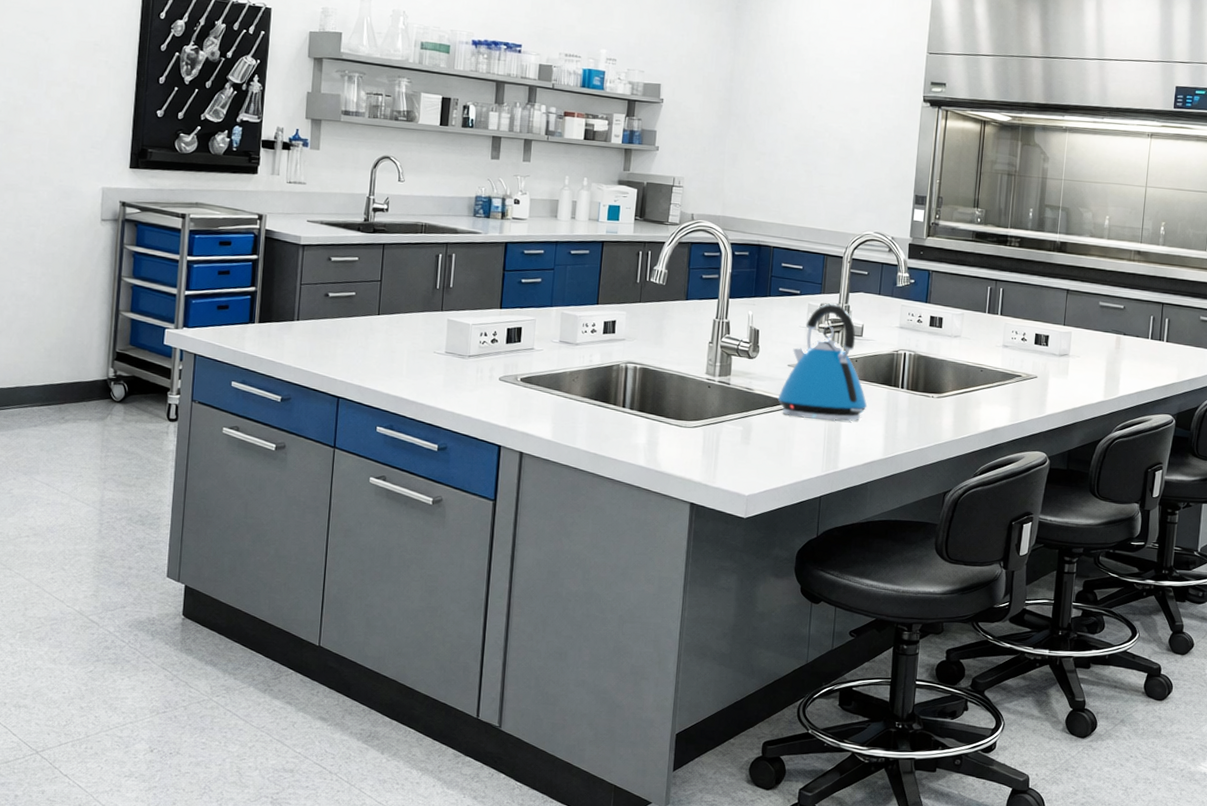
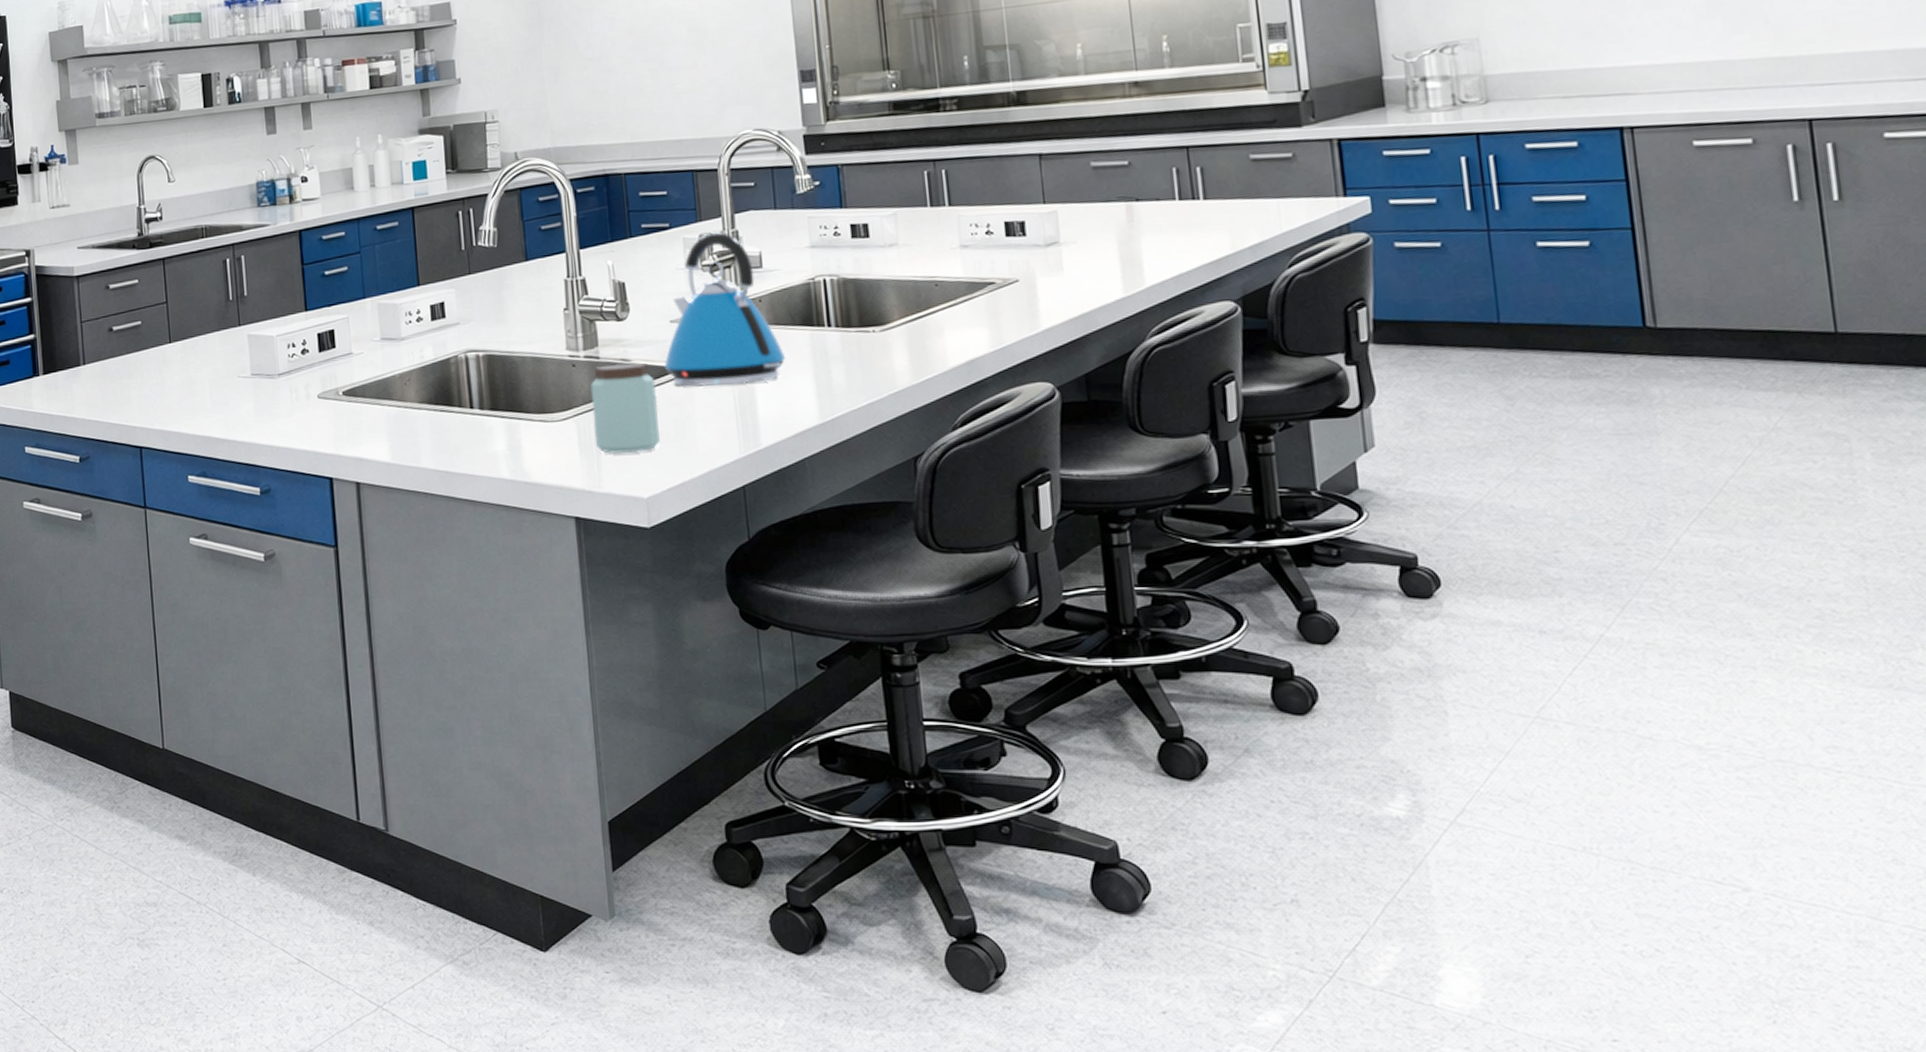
peanut butter: none [716,390,769,461] -> present [590,362,660,455]

